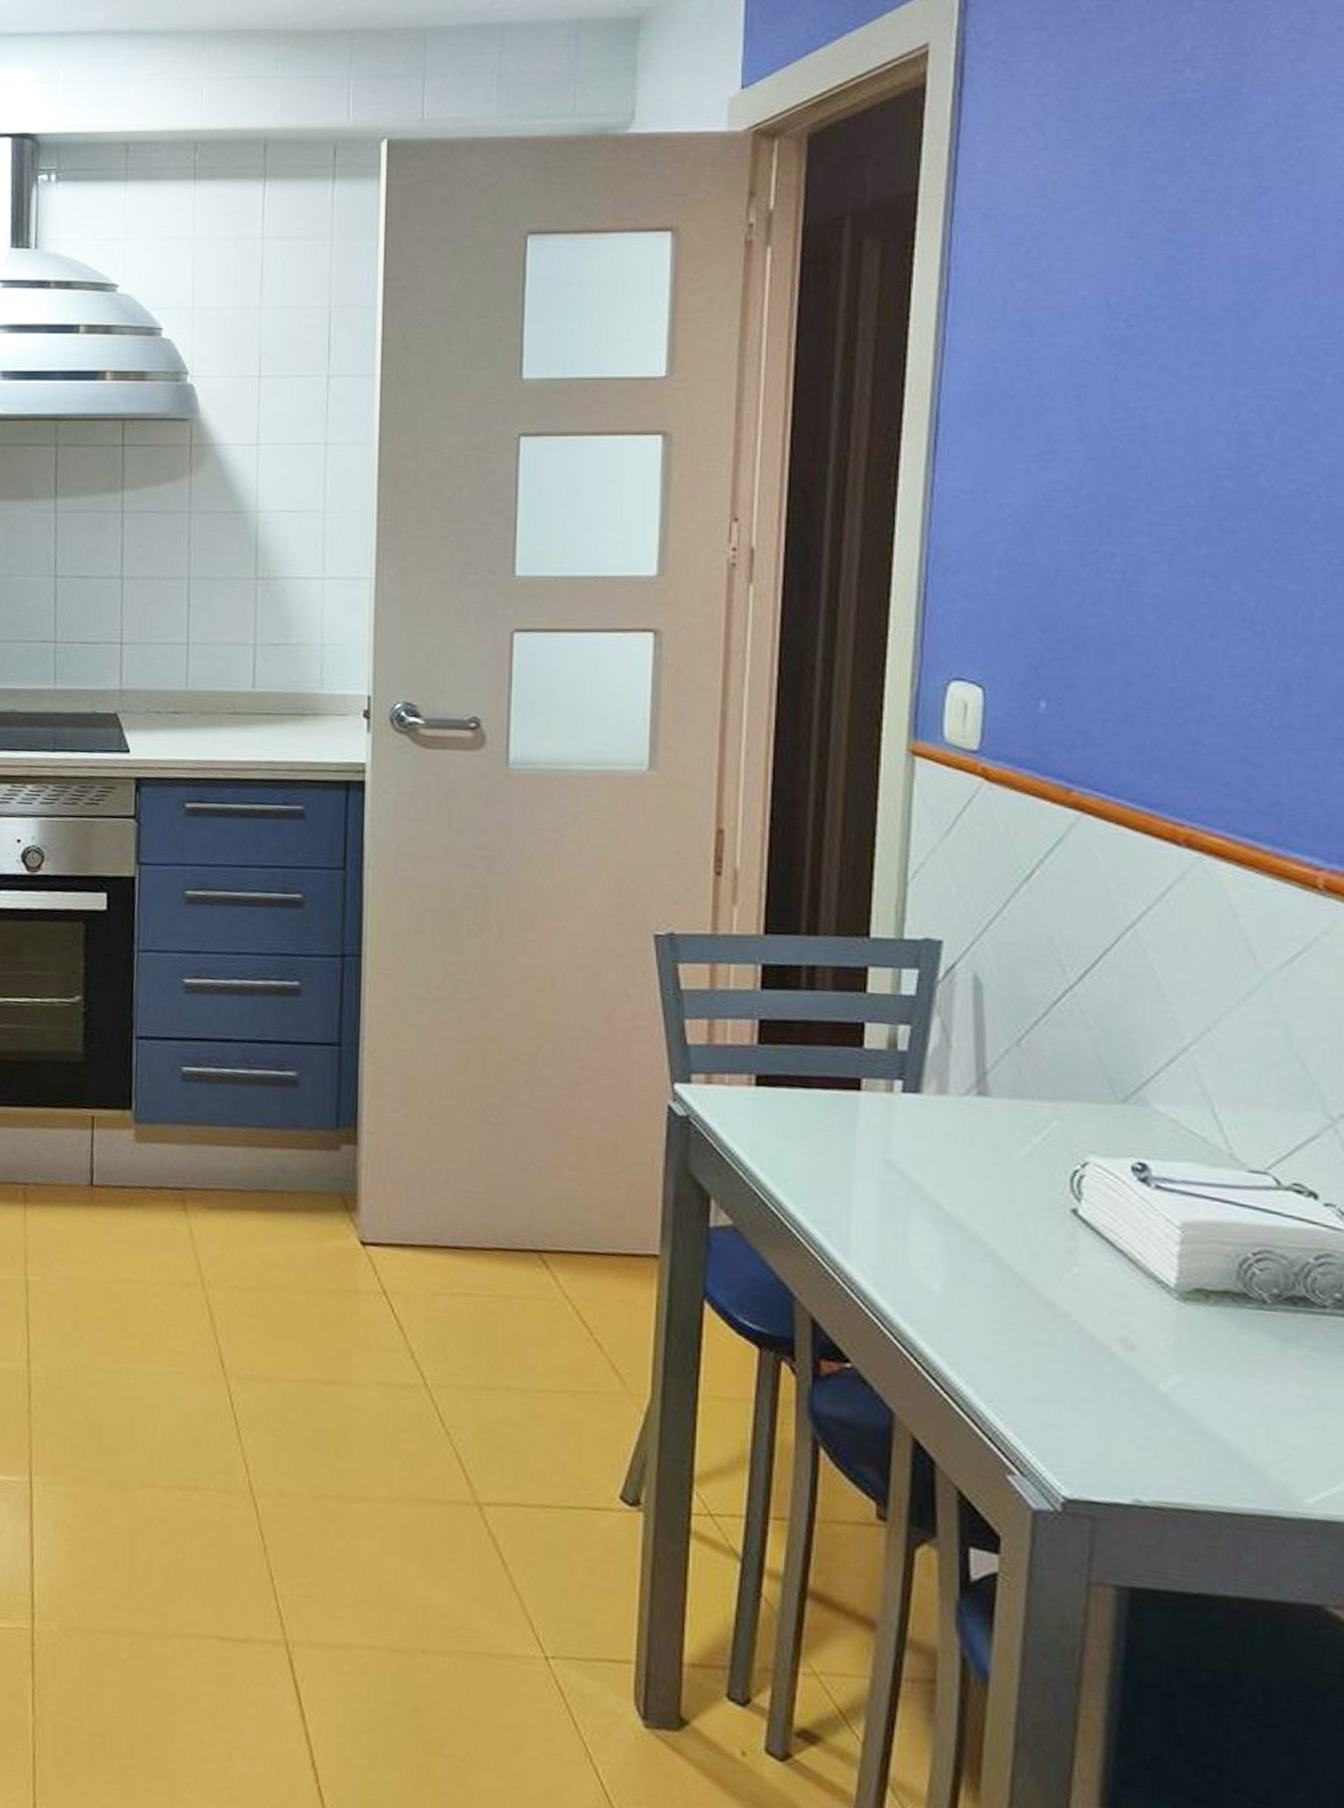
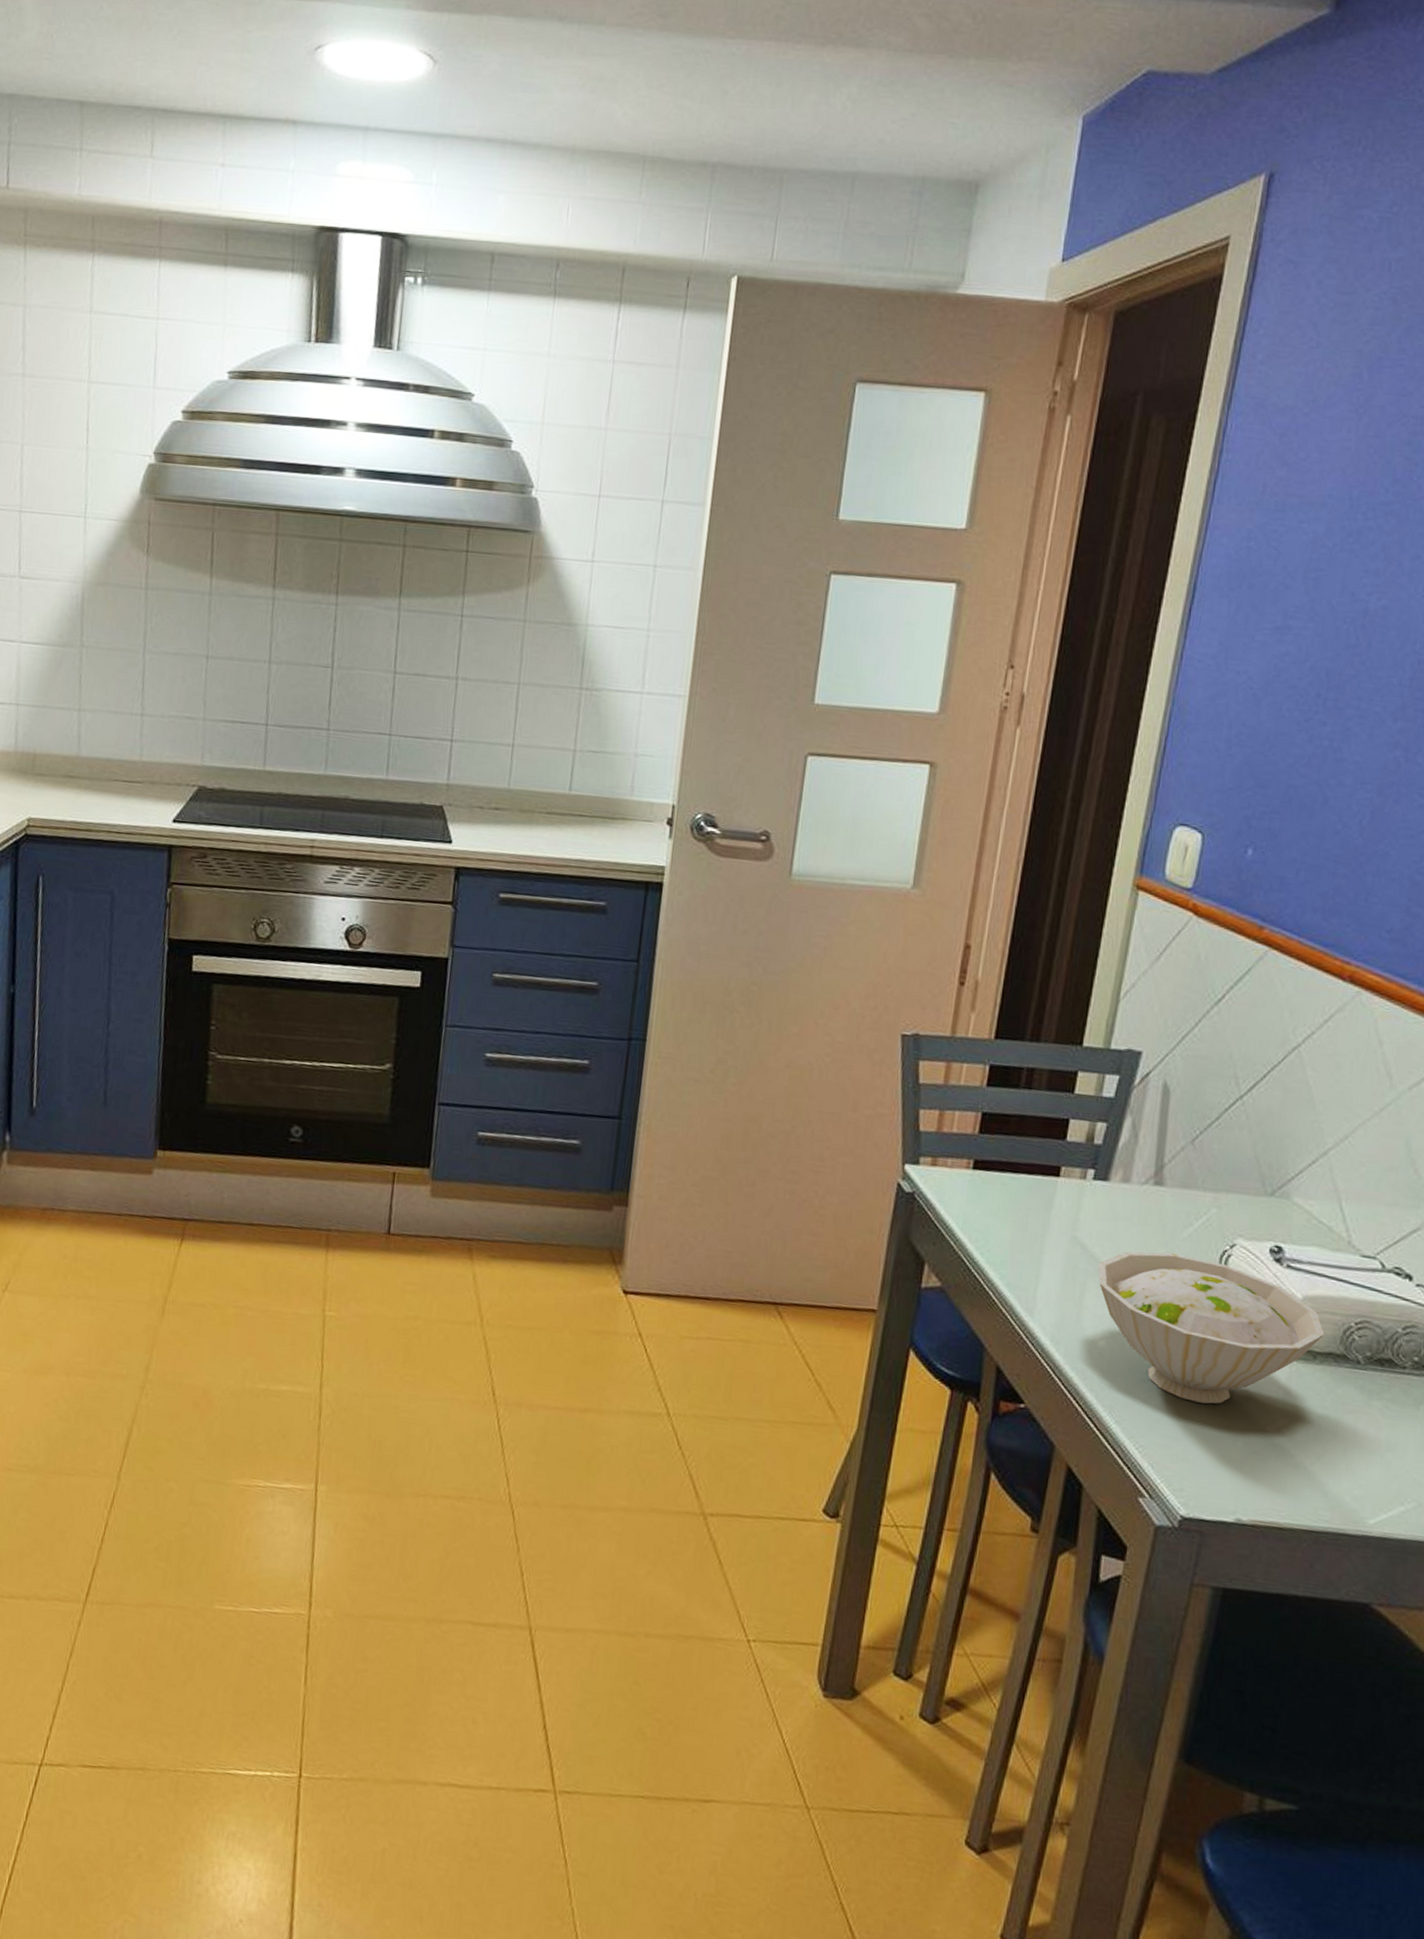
bowl: none [921,1175,1215,1358] -> present [1098,1251,1324,1404]

